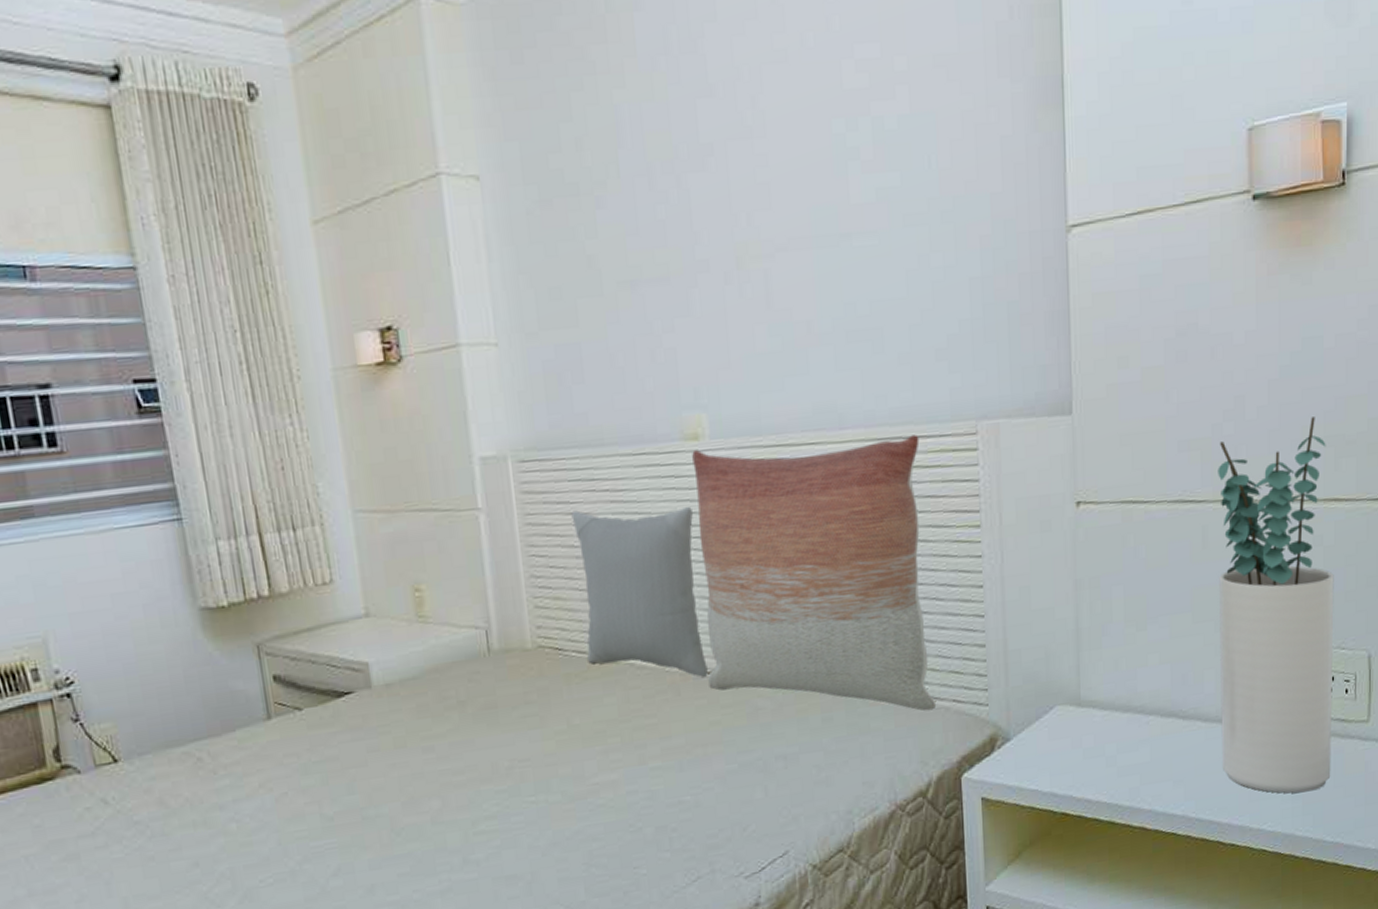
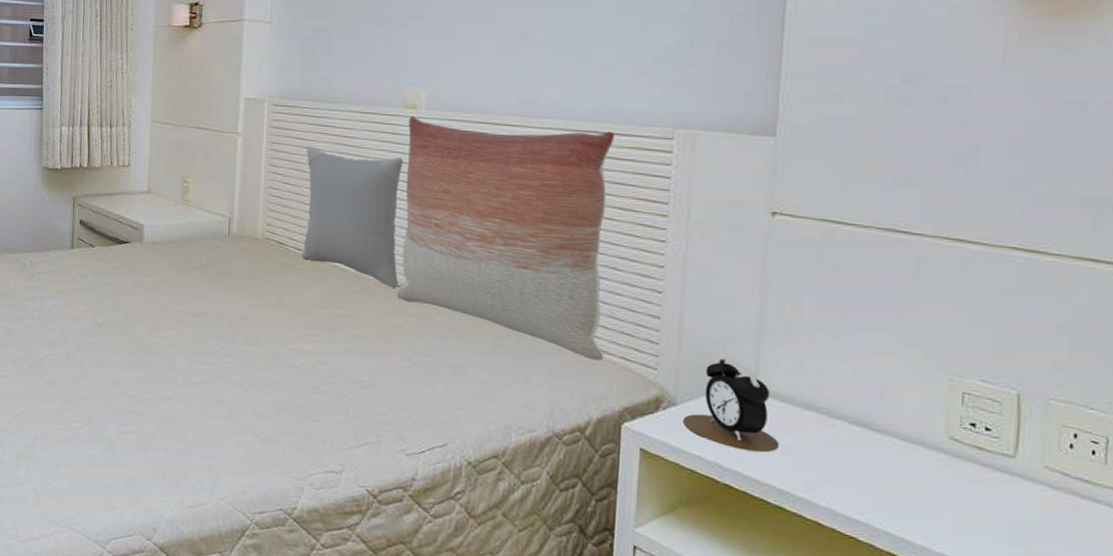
alarm clock: none [1017,675,1105,773] -> present [682,358,780,453]
vase: present [1218,417,1334,794] -> none [920,176,1085,543]

